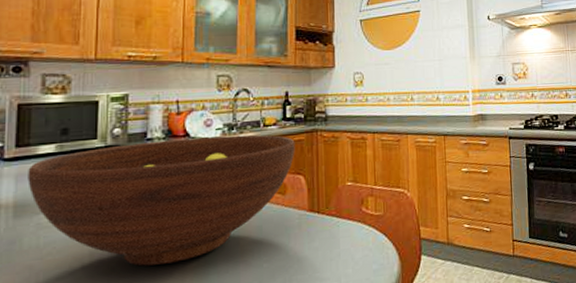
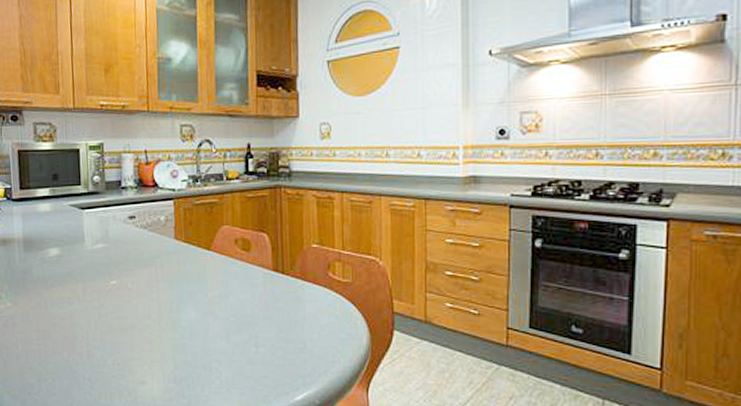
fruit bowl: present [28,135,295,266] -> none [30,188,259,306]

